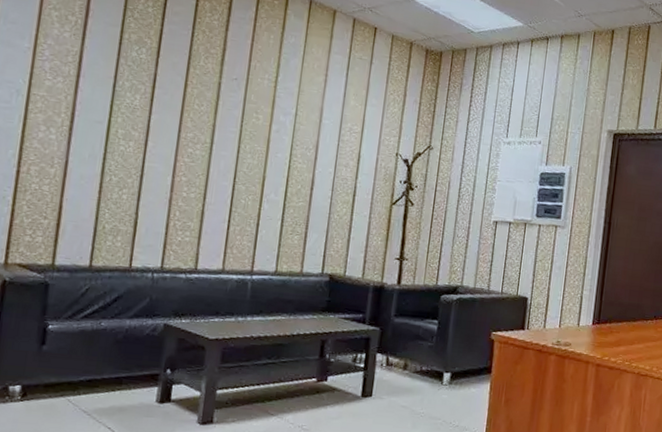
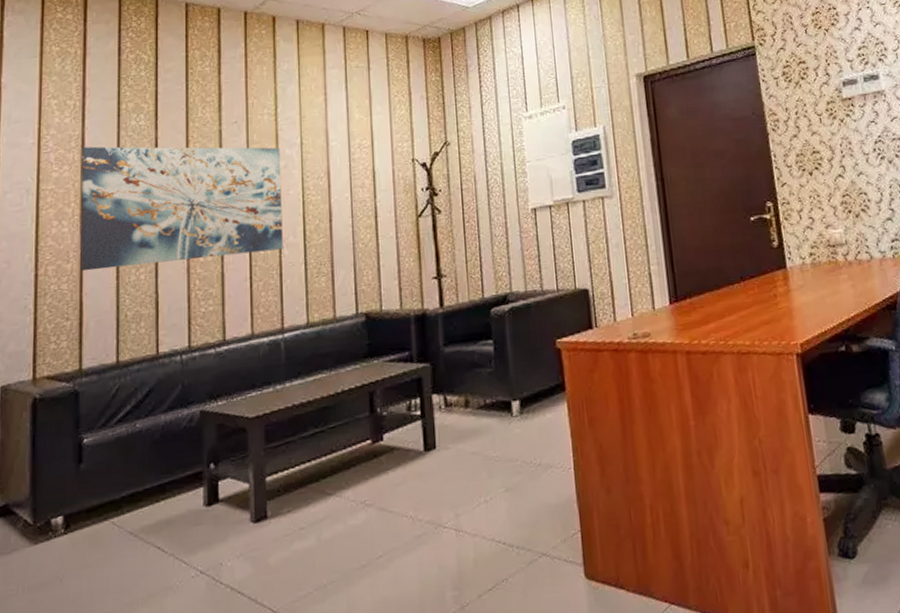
wall art: none [63,64,275,203] -> present [80,146,283,272]

